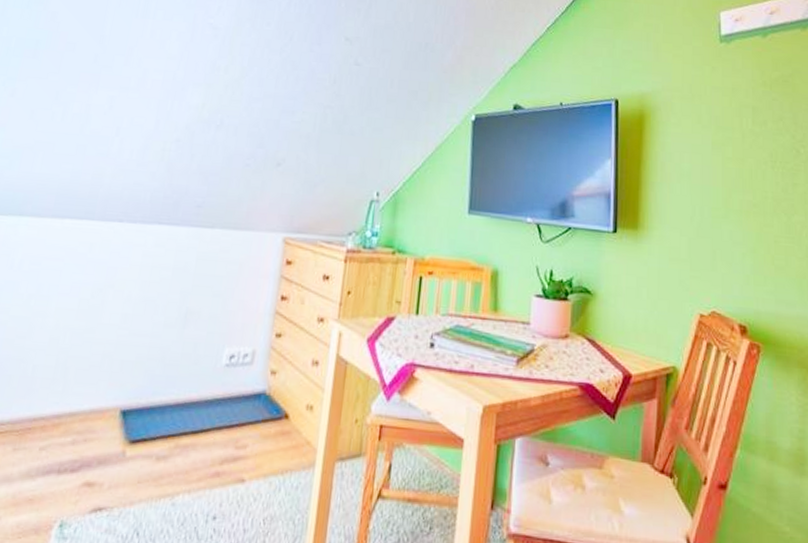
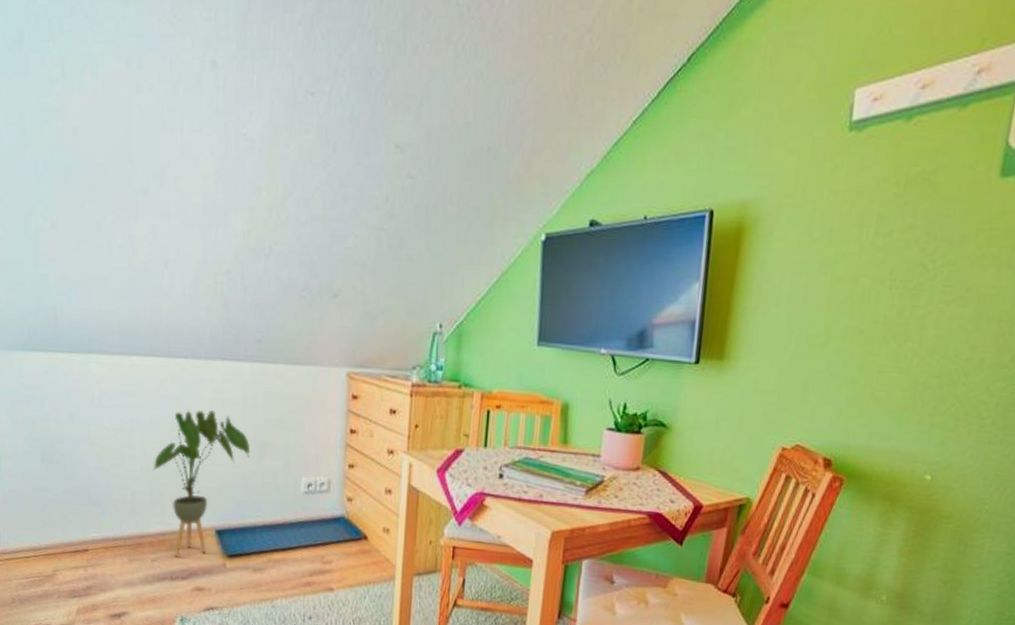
house plant: none [62,275,174,444] -> present [153,410,250,557]

